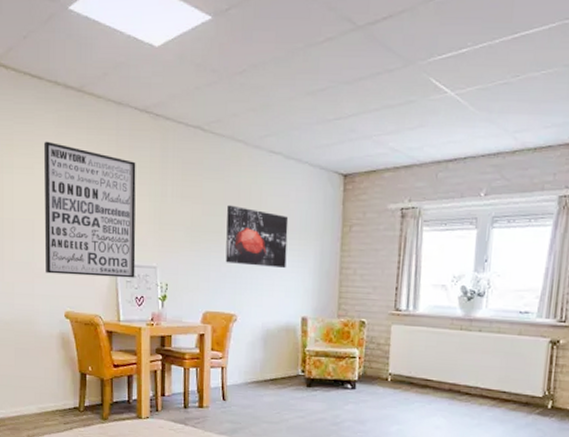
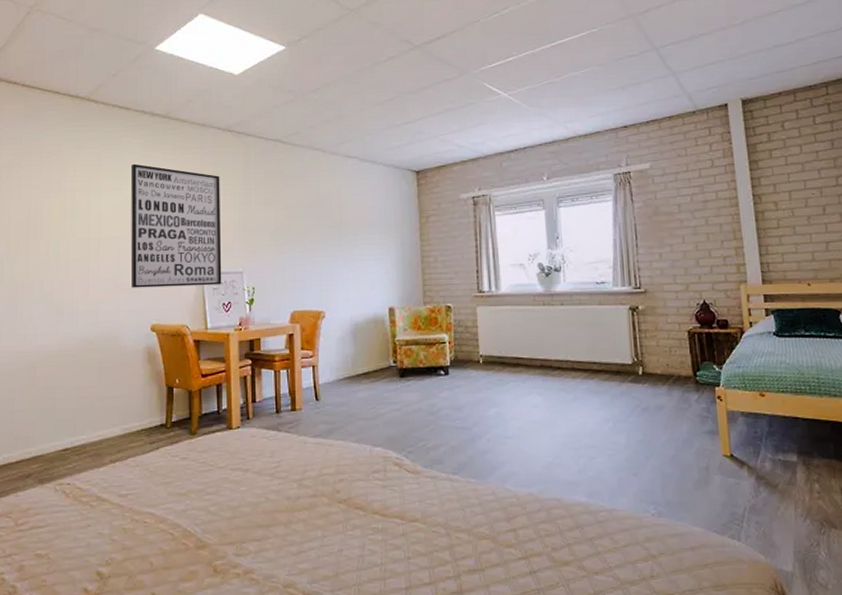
wall art: present [225,205,289,269] -> none [309,207,370,263]

